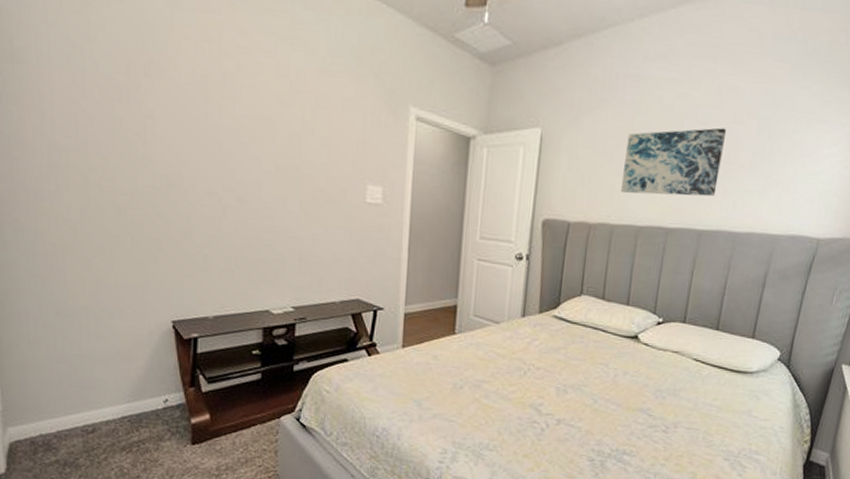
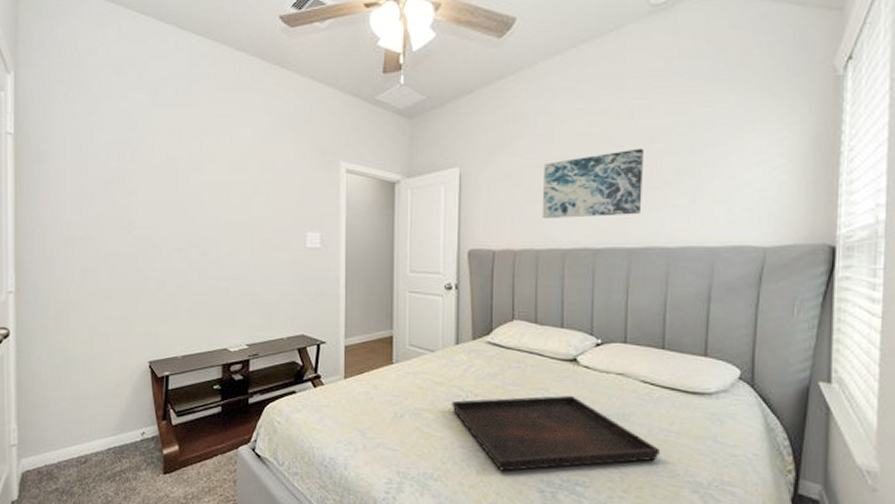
serving tray: none [512,370,702,442] -> present [452,395,660,471]

